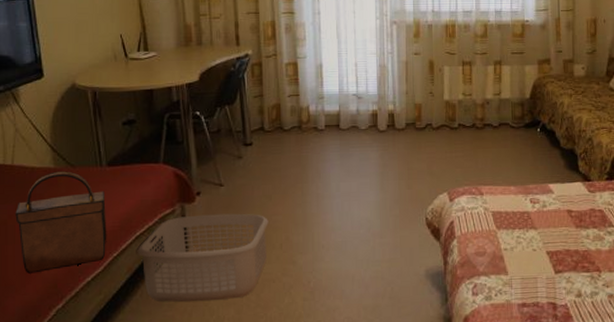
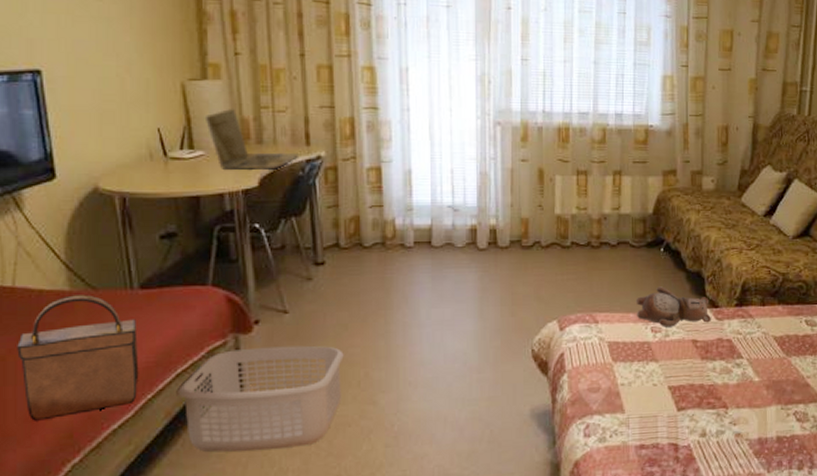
laptop: none [156,16,230,67] -> present [204,108,298,170]
teddy bear: none [516,162,584,199] -> present [635,286,711,327]

